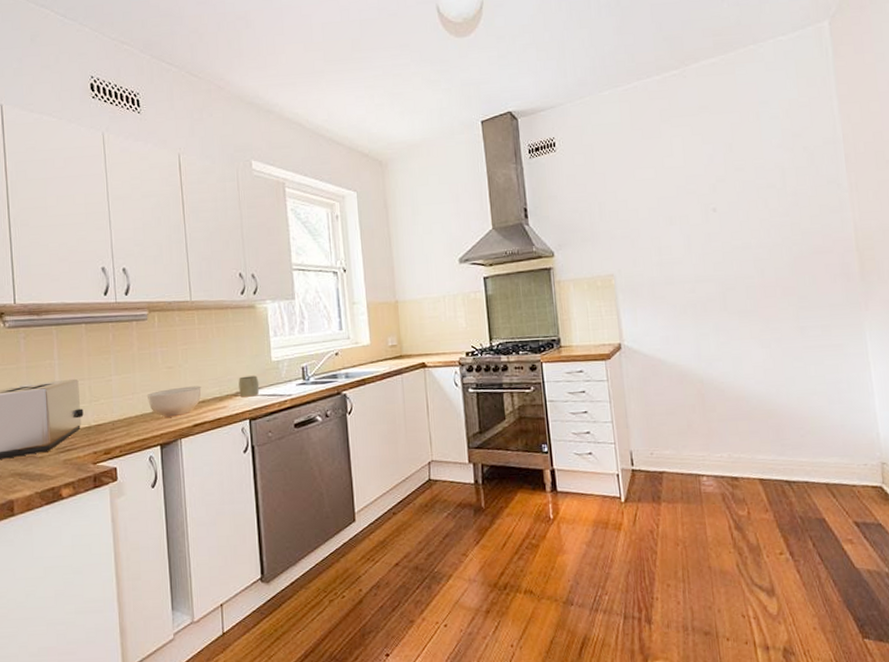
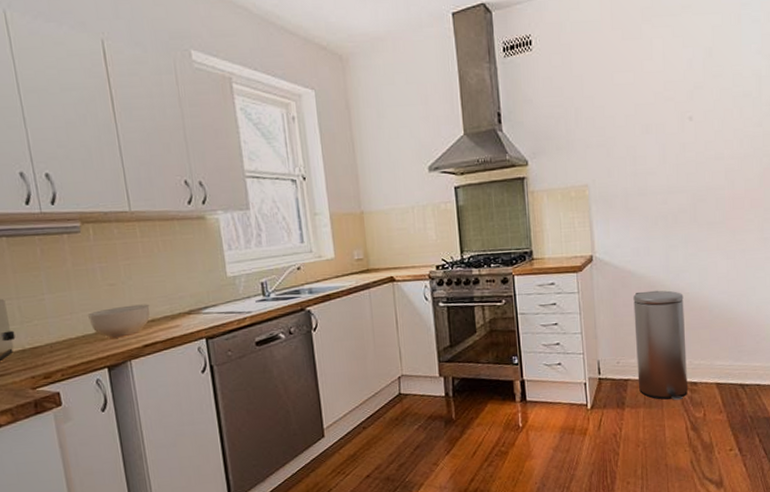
mug: present [238,375,260,398] -> none [191,292,216,317]
pedal bin: none [665,379,729,497] -> present [633,290,688,401]

